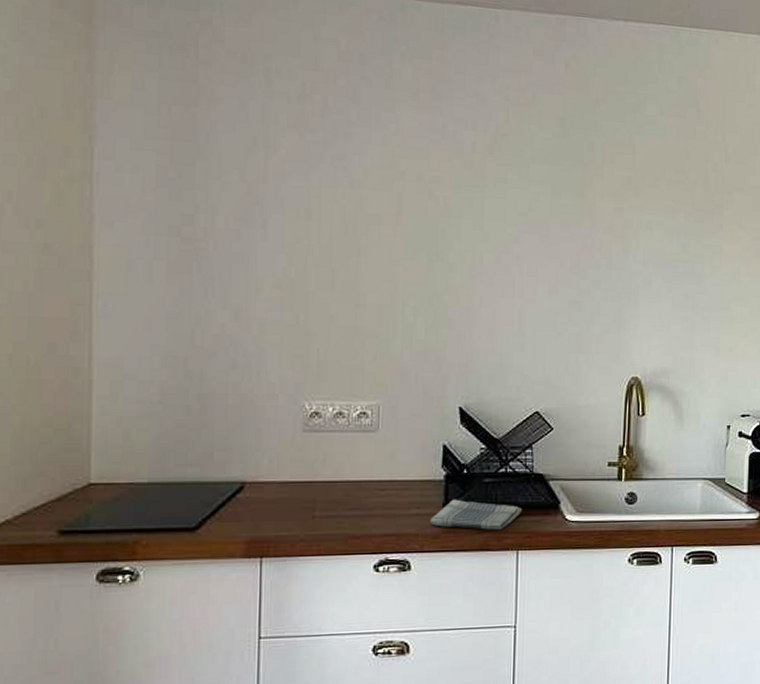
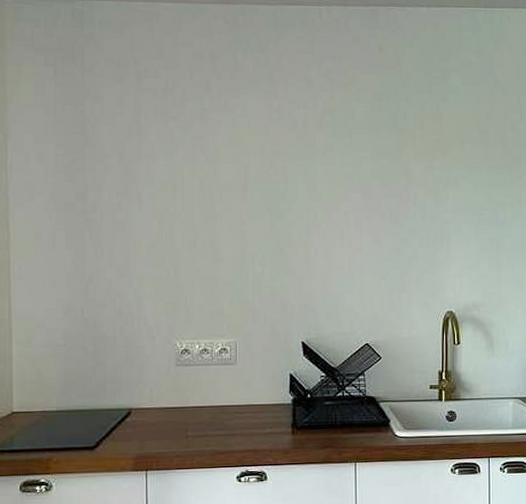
dish towel: present [430,499,523,530] -> none [282,419,358,445]

